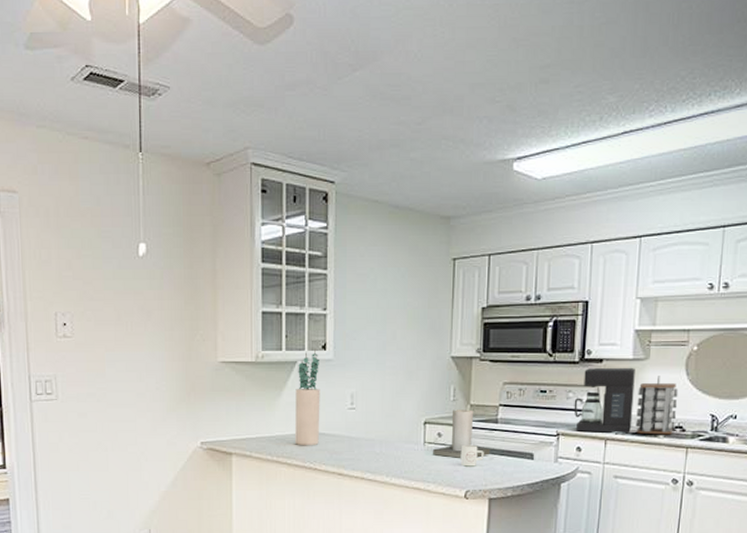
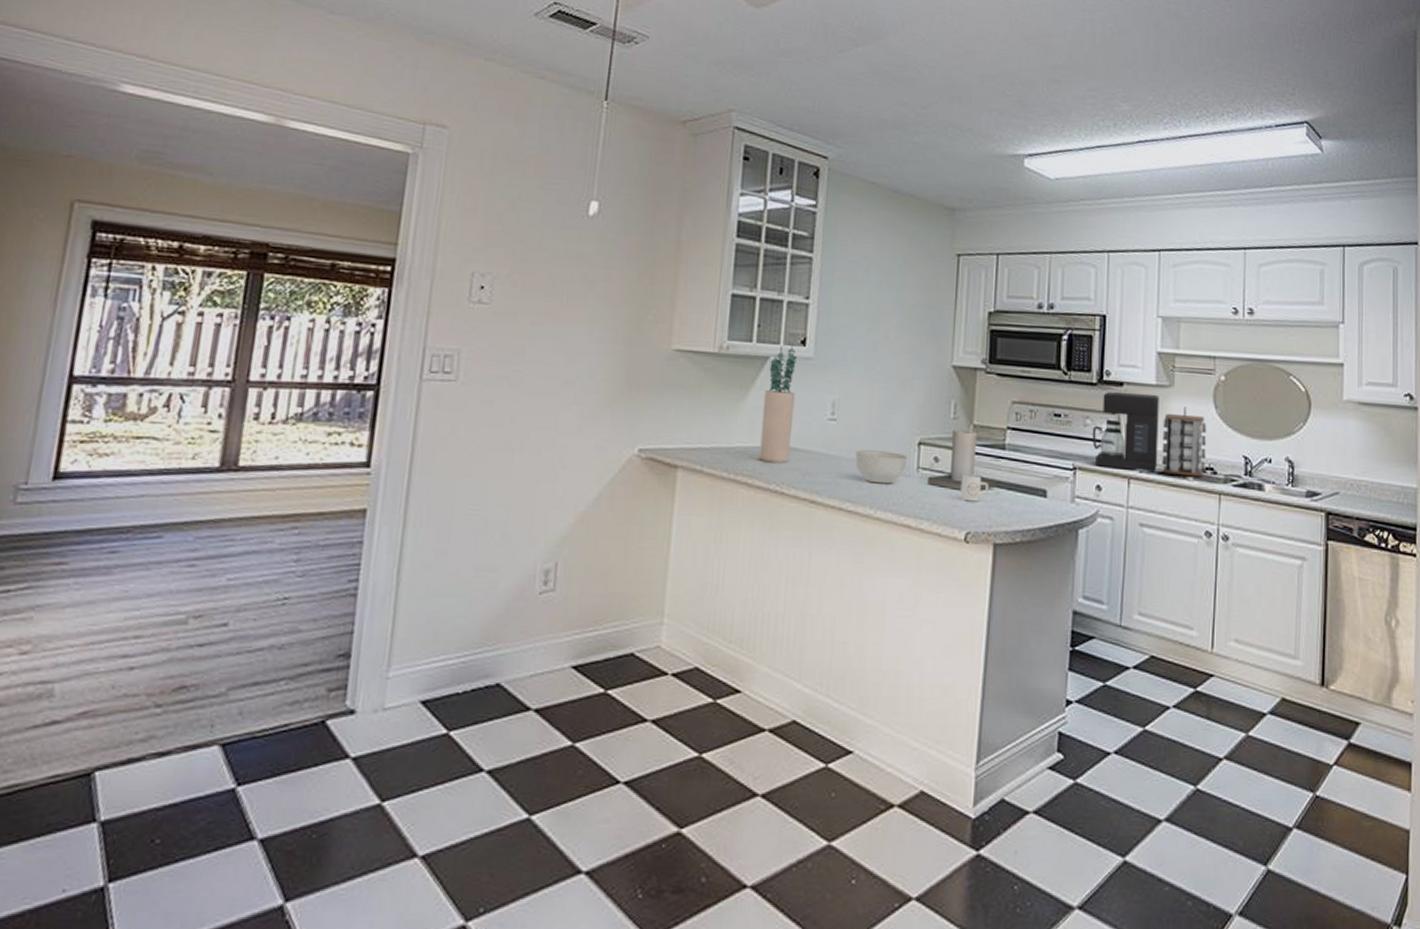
bowl: none [372,431,416,457] -> present [855,450,908,484]

